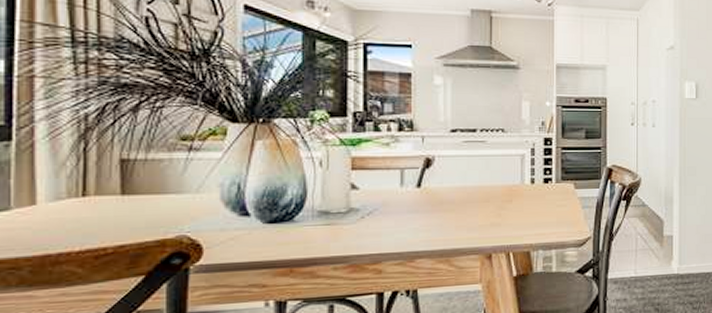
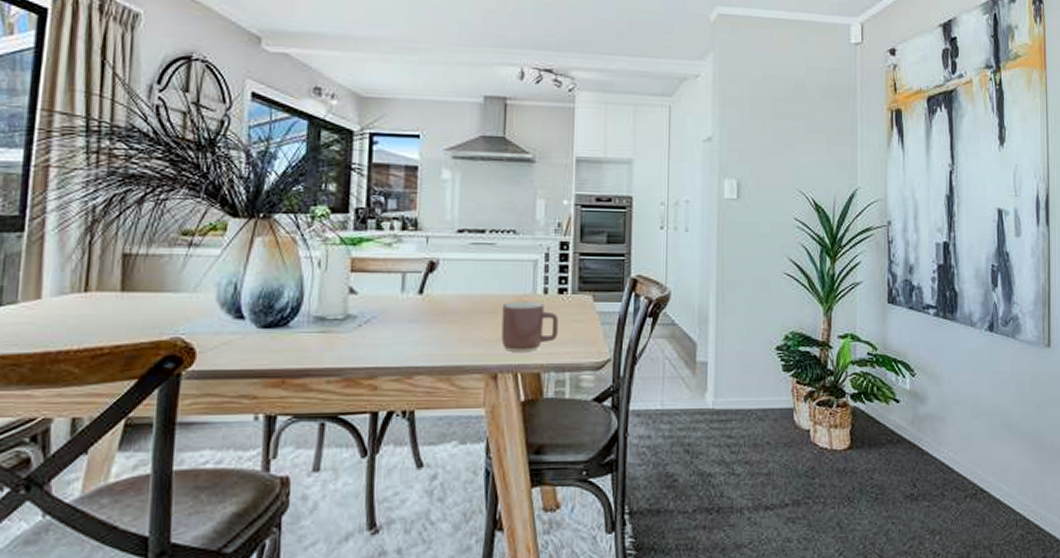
mug: none [494,190,544,235] -> present [501,300,558,353]

